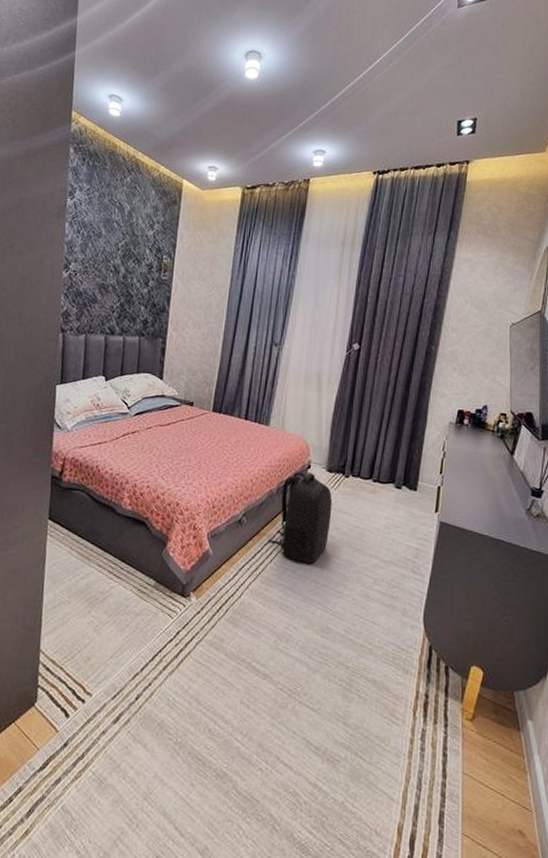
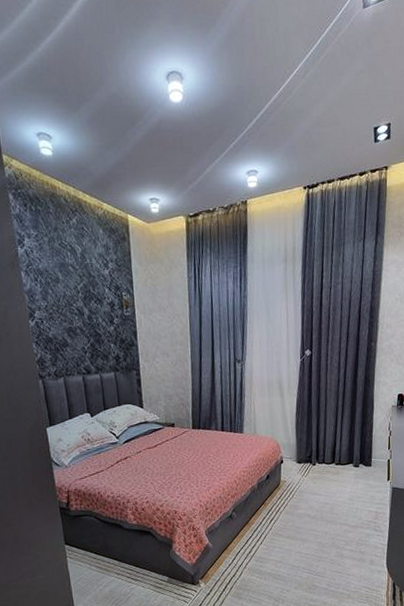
backpack: present [268,470,333,564] -> none [256,466,306,540]

